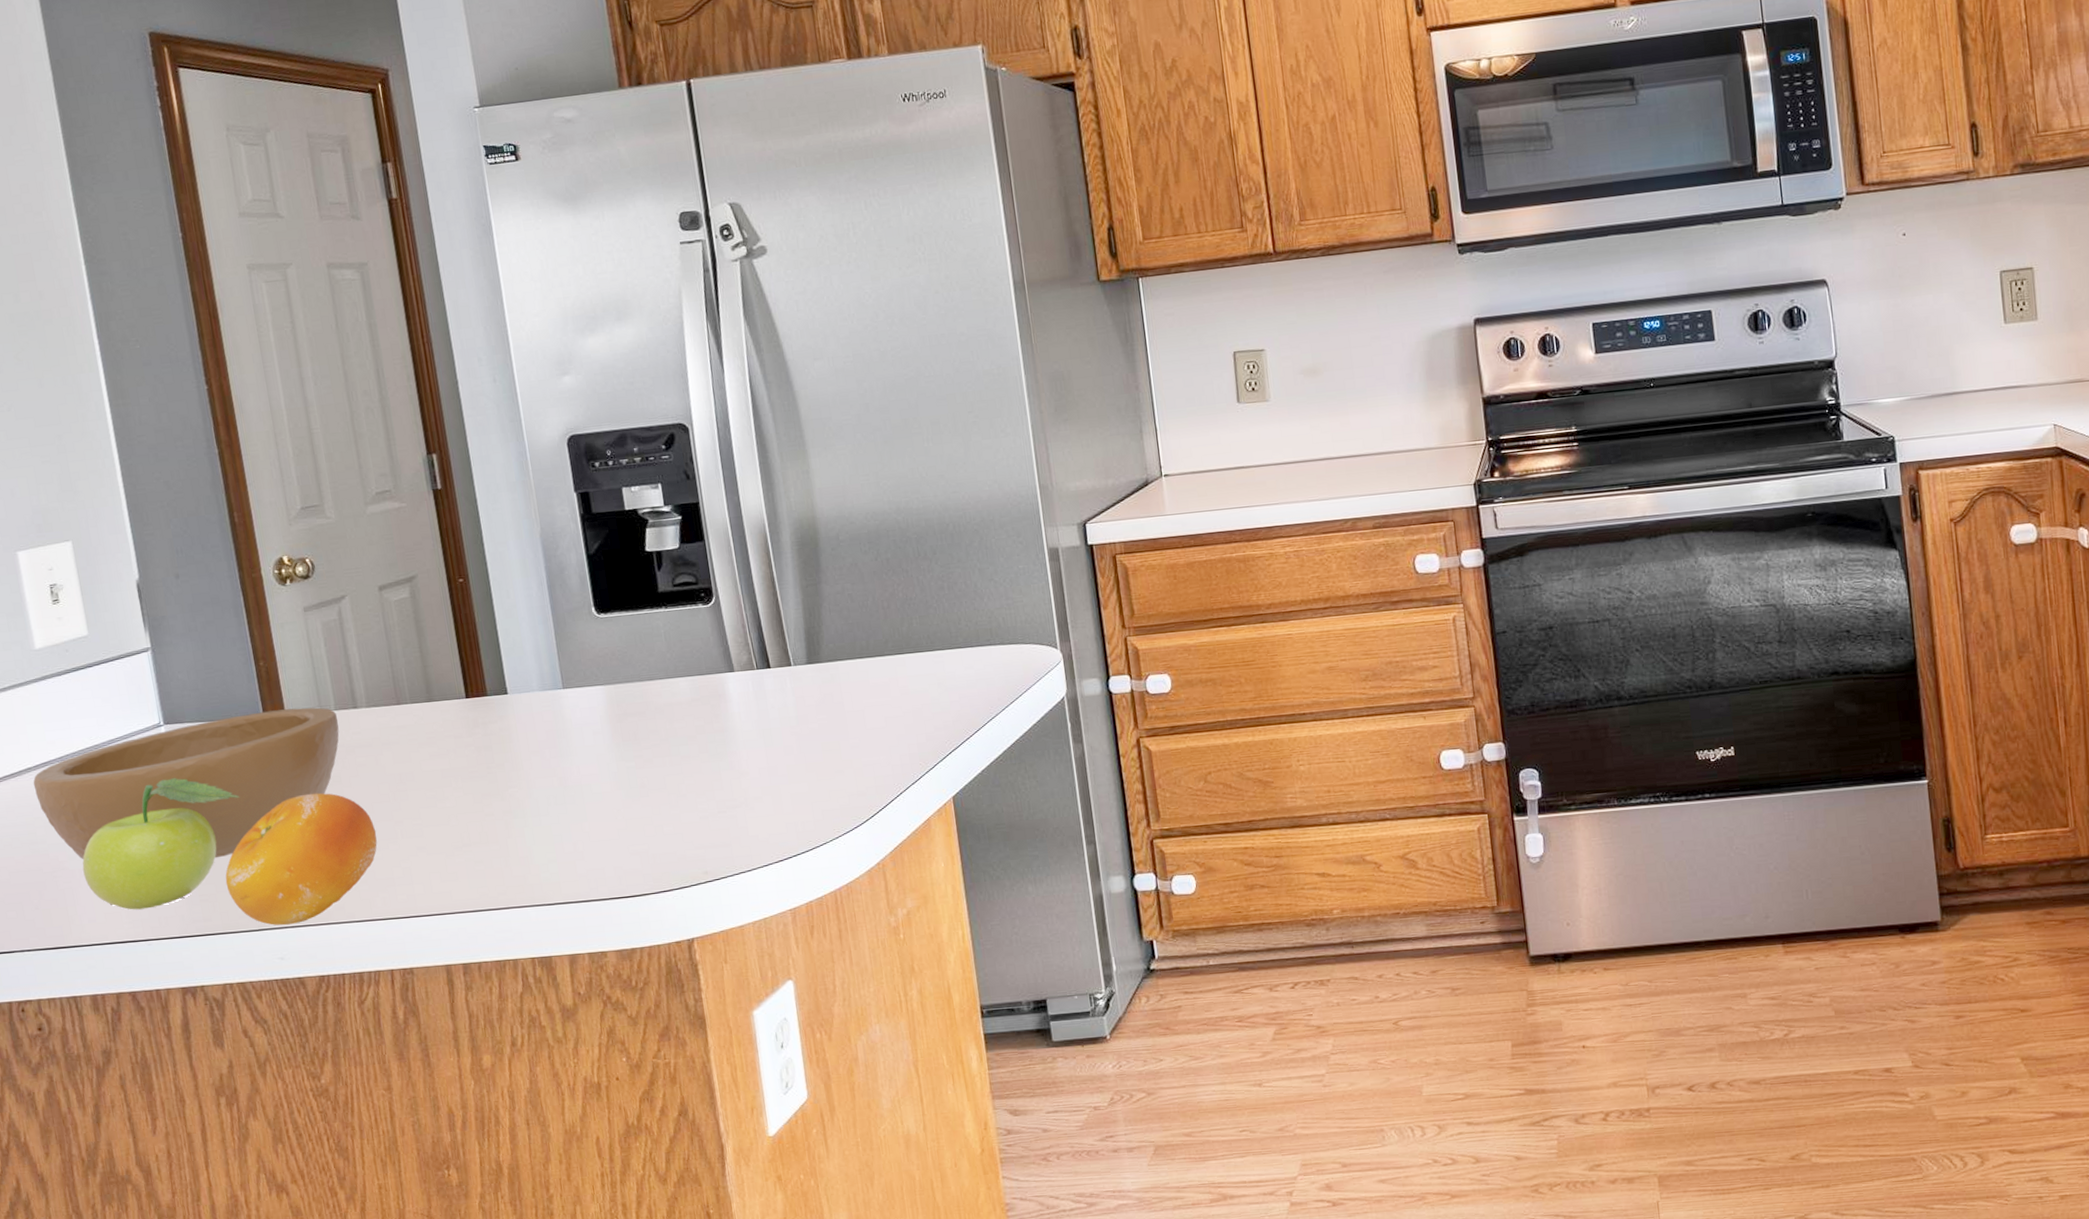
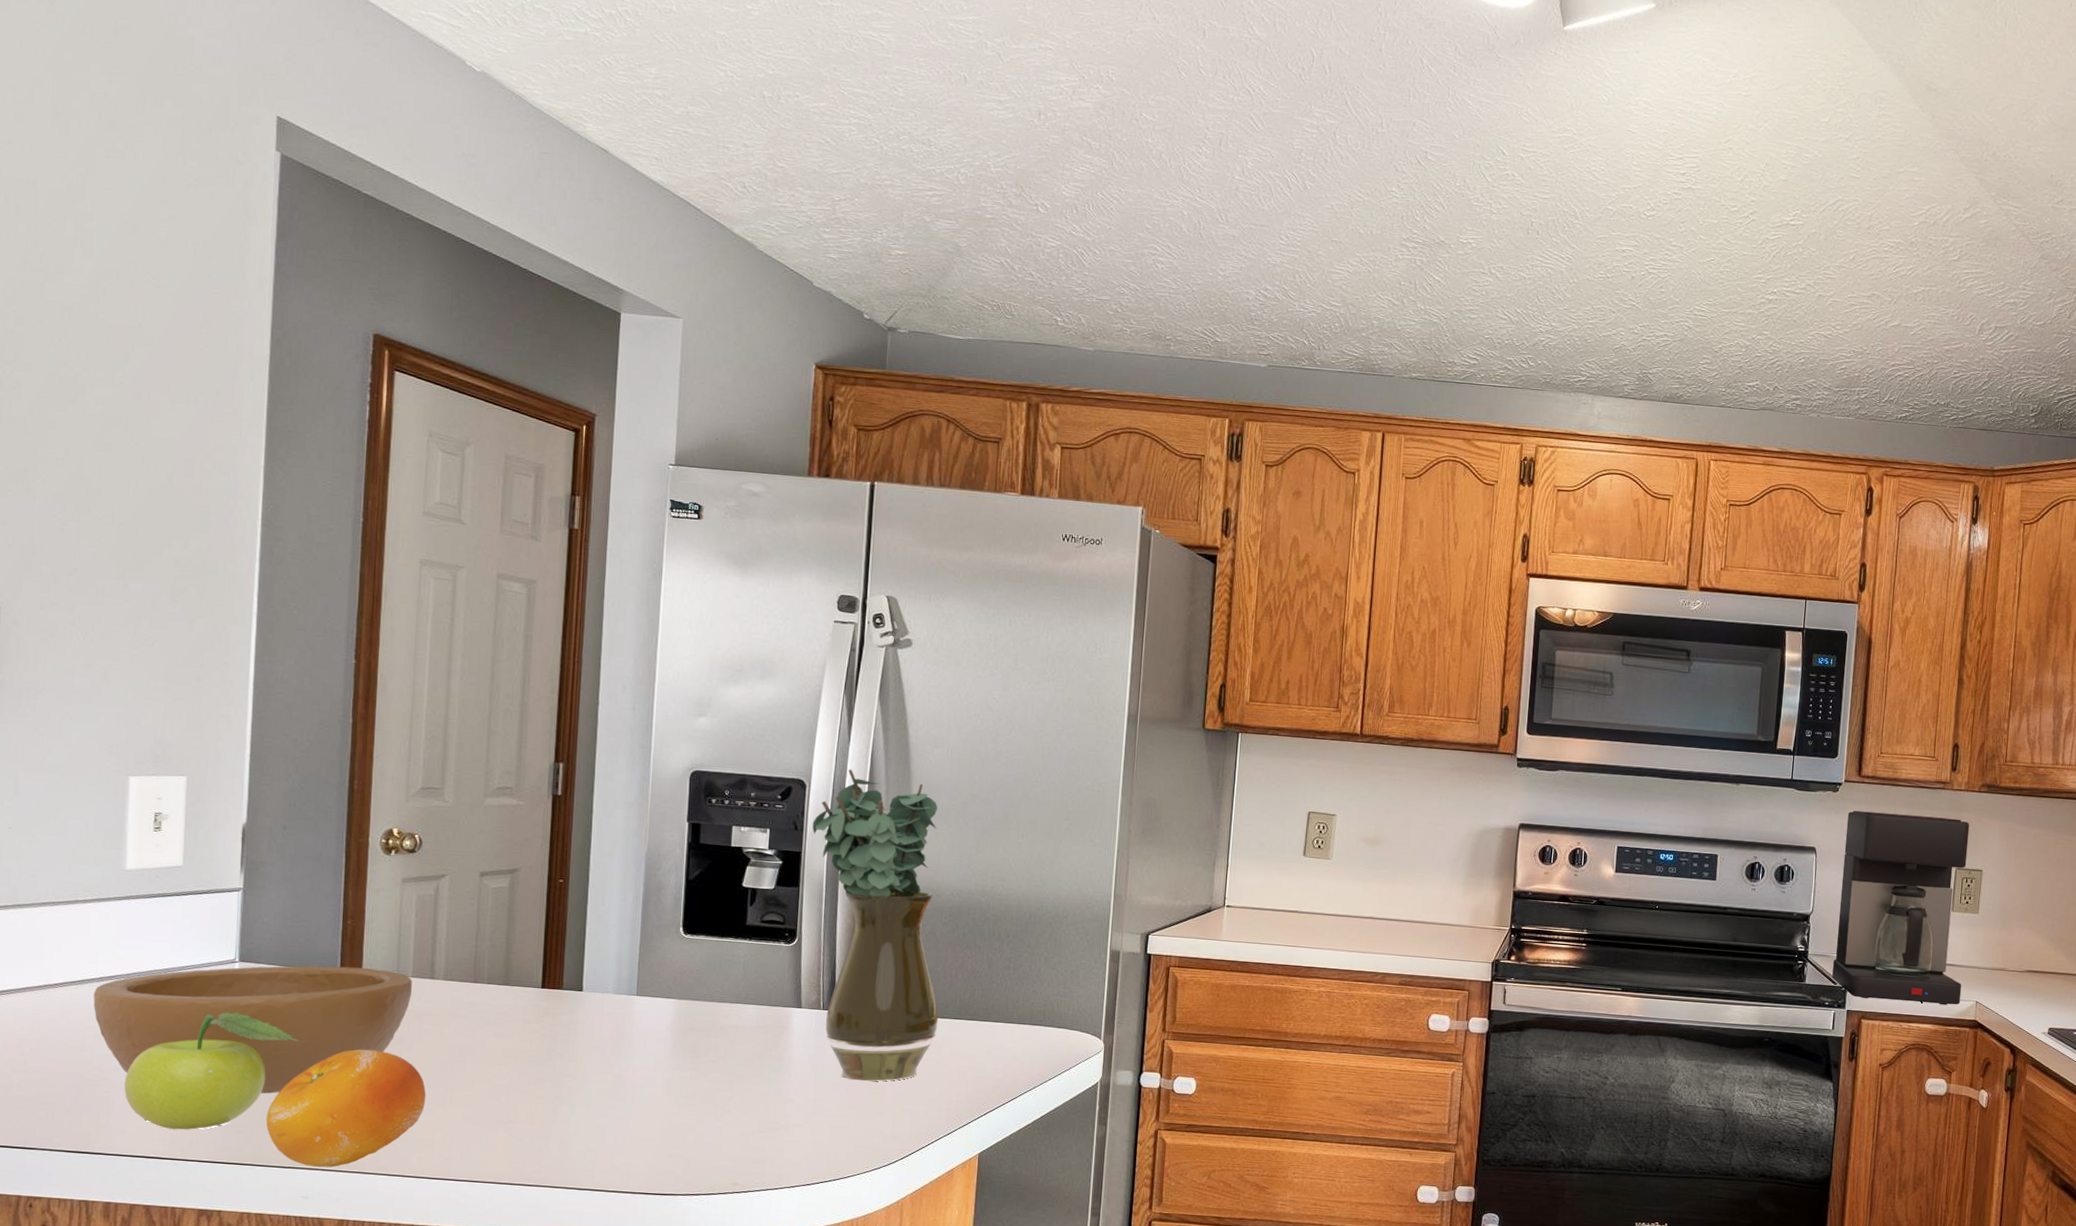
vase: none [704,401,881,740] -> present [812,769,938,1082]
coffee maker: none [1857,212,2035,447] -> present [1832,810,1970,1006]

